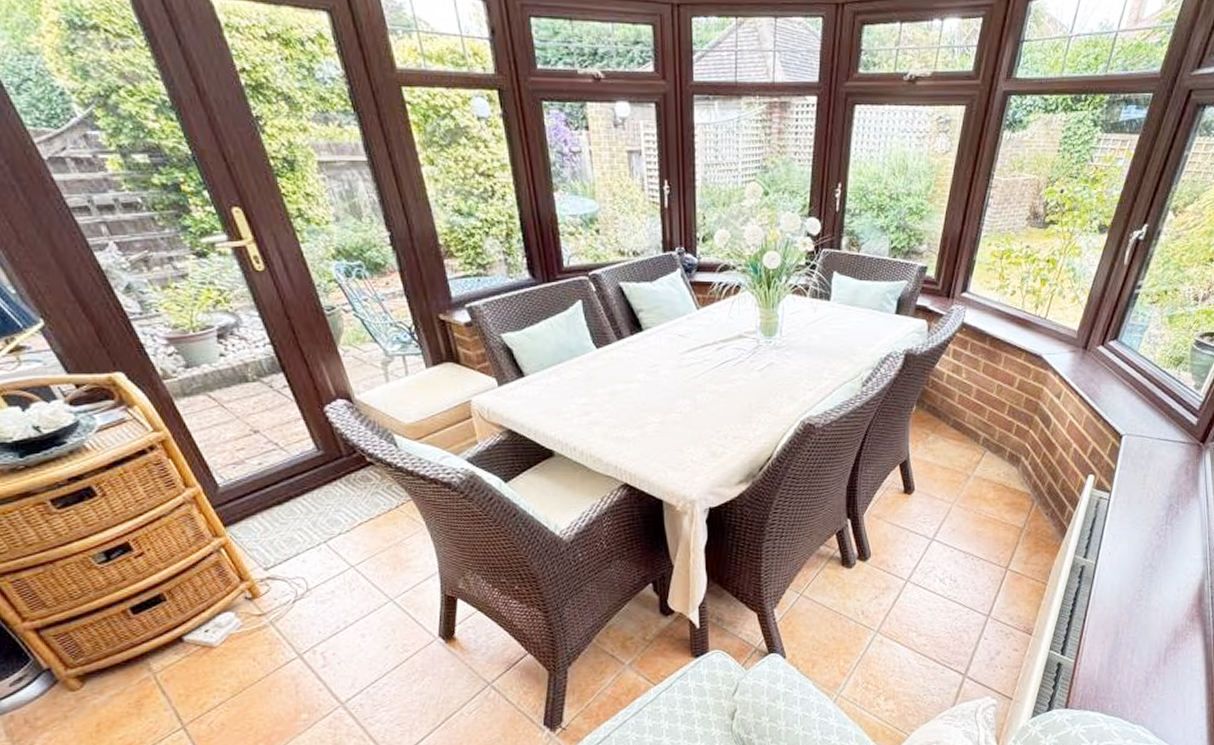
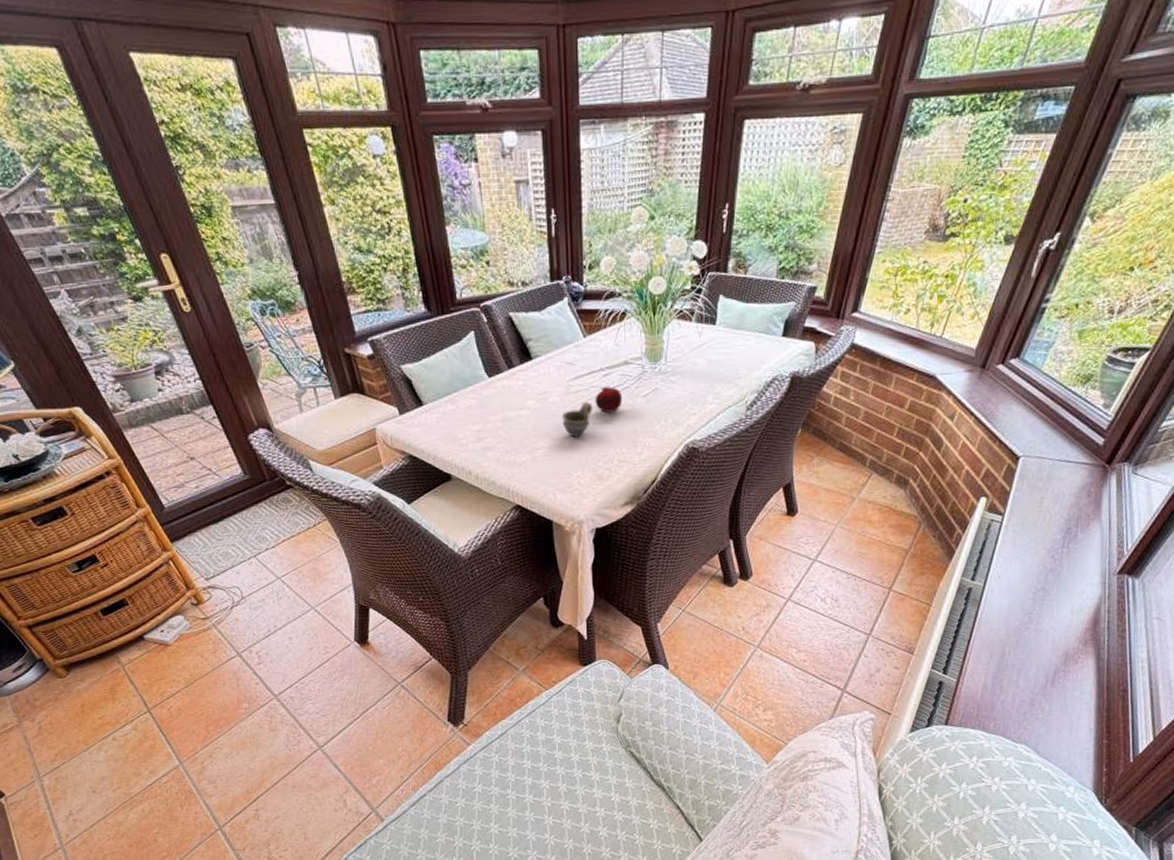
cup: none [673,375,706,412] -> present [561,401,593,438]
fruit: none [708,359,737,387] -> present [595,386,623,413]

